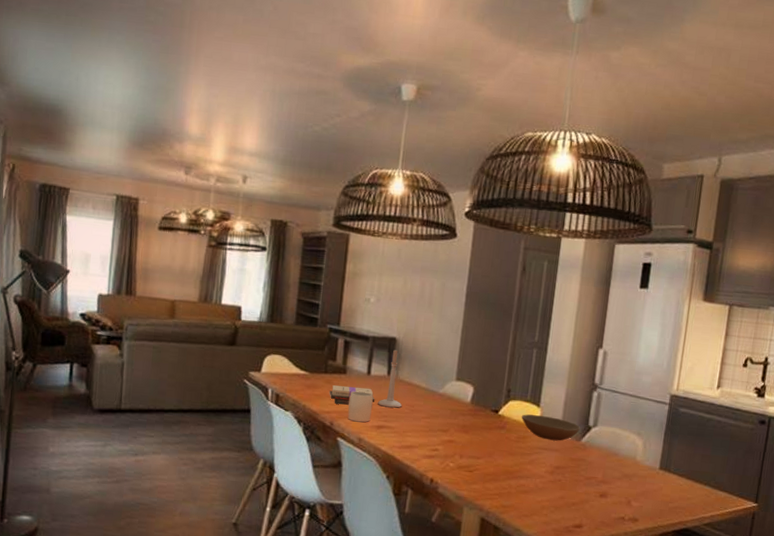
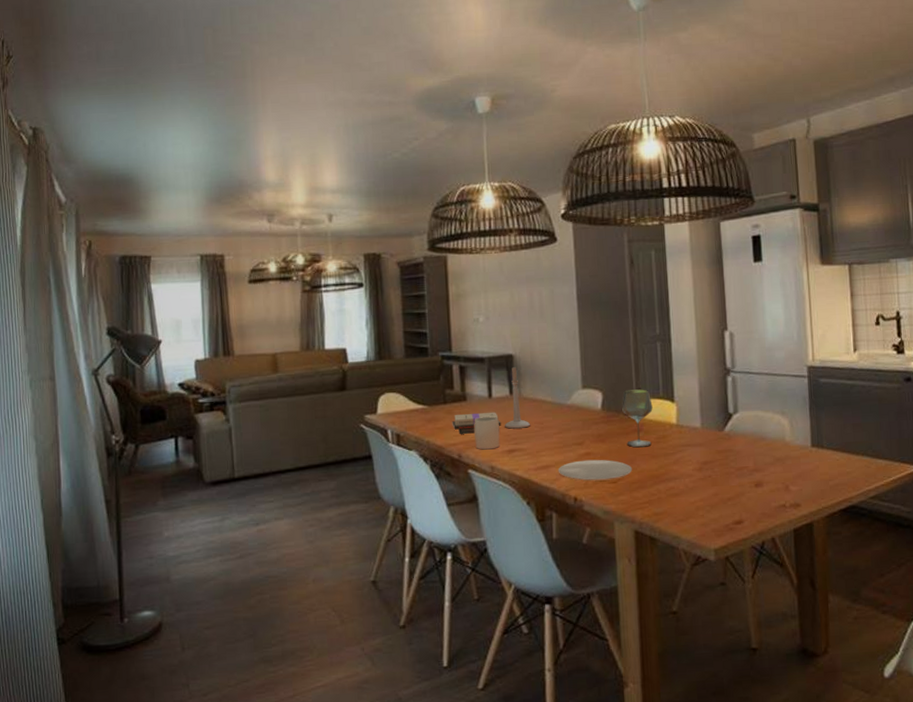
plate: none [420,446,490,469] -> present [558,459,633,482]
wine glass: none [488,388,519,444] -> present [621,389,653,448]
bowl: present [521,414,581,441] -> none [657,410,722,435]

